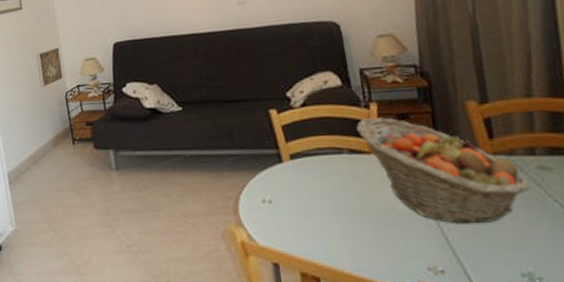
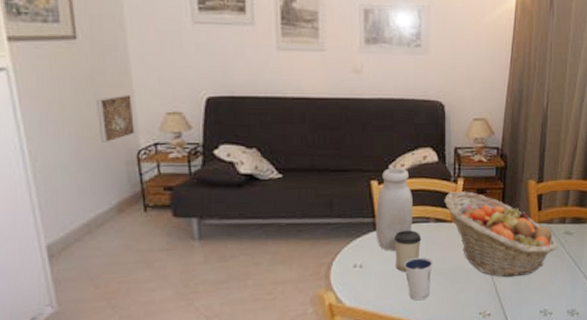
jar: none [278,95,323,187] -> present [375,168,413,252]
cup: none [302,162,336,210] -> present [393,230,422,272]
dixie cup: none [319,193,356,246] -> present [404,257,433,301]

